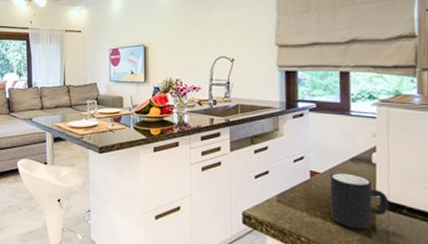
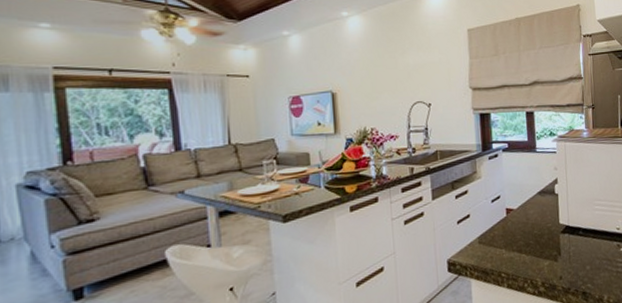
mug: present [330,172,389,230] -> none [522,205,569,256]

